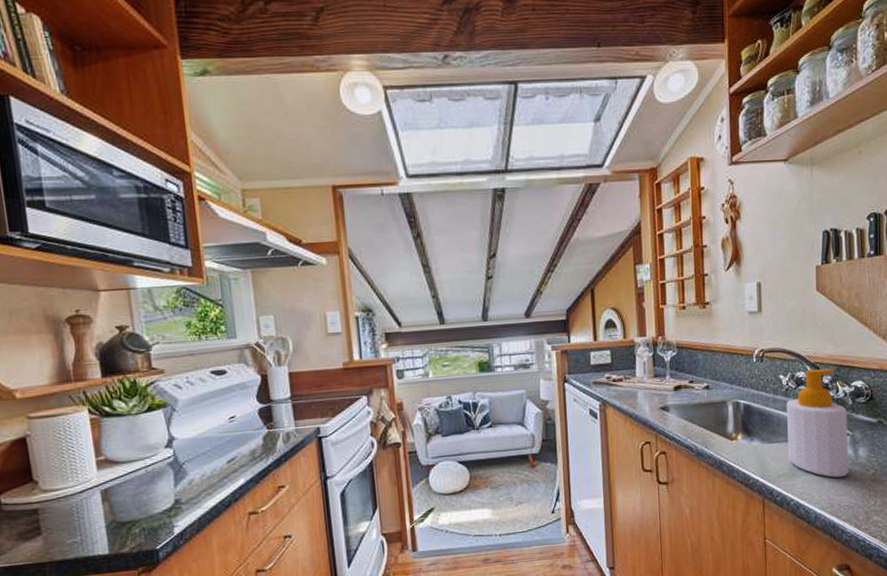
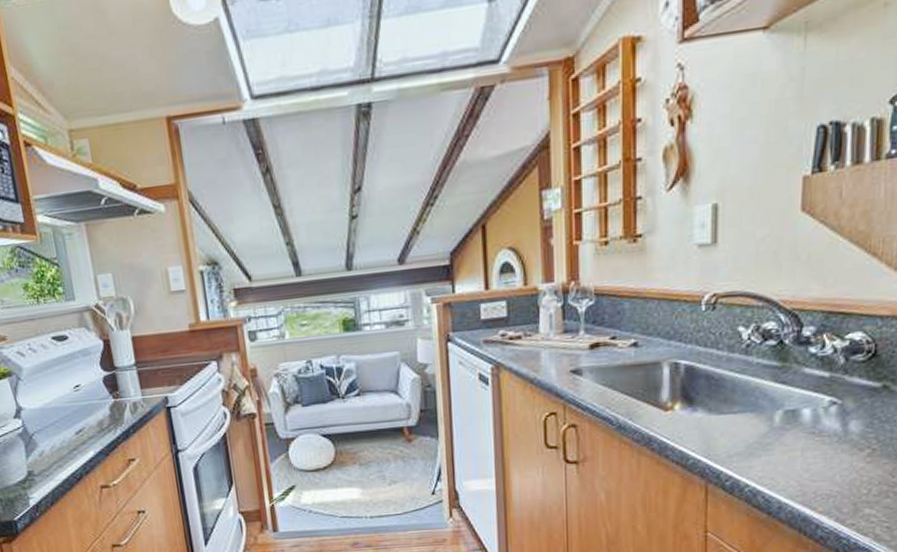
soap bottle: present [786,368,849,478] -> none [745,316,837,459]

